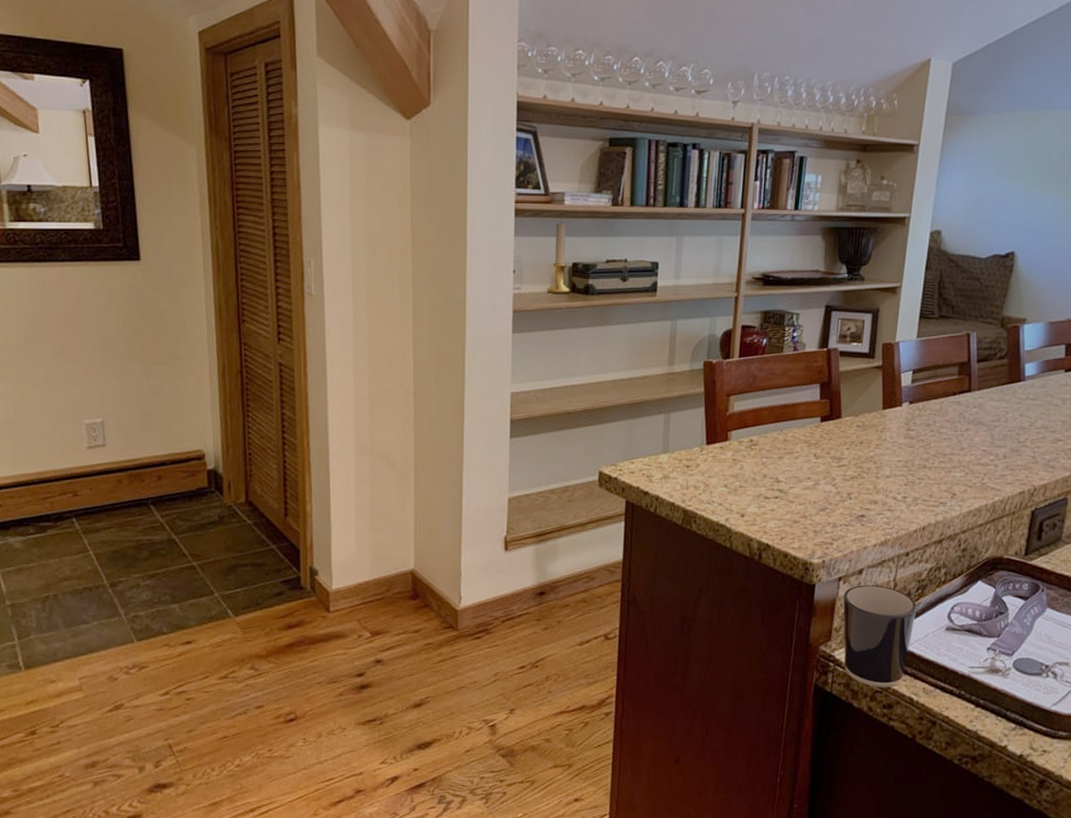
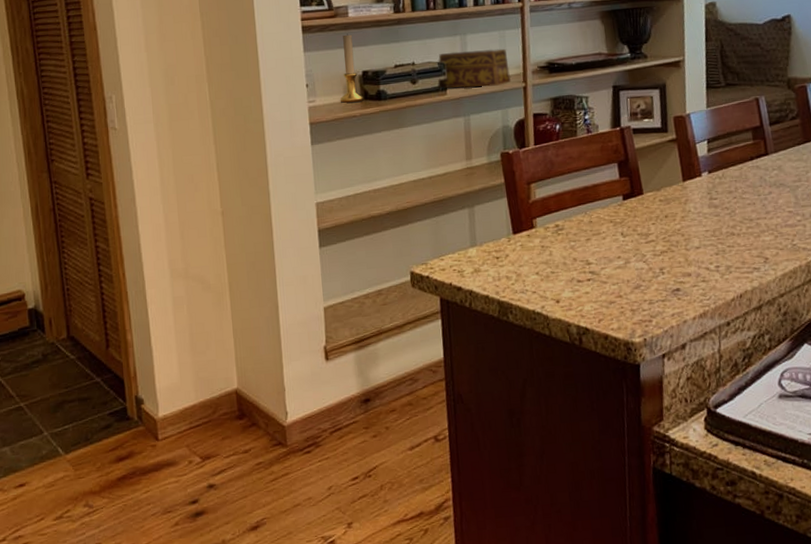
decorative box: none [648,252,723,293] -> present [437,48,511,89]
mug: present [843,585,917,687] -> none [669,358,746,465]

